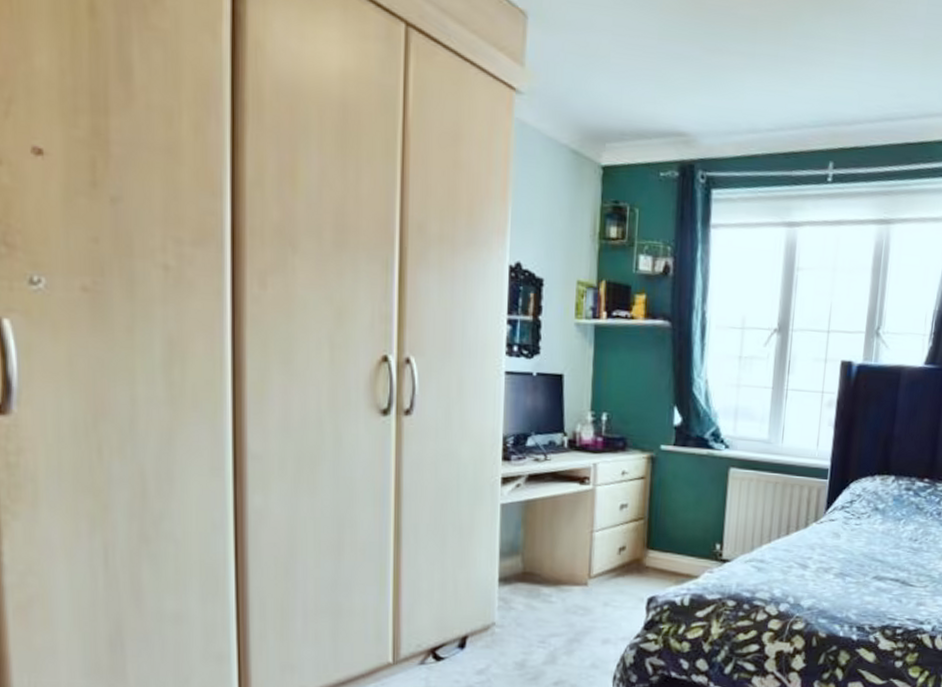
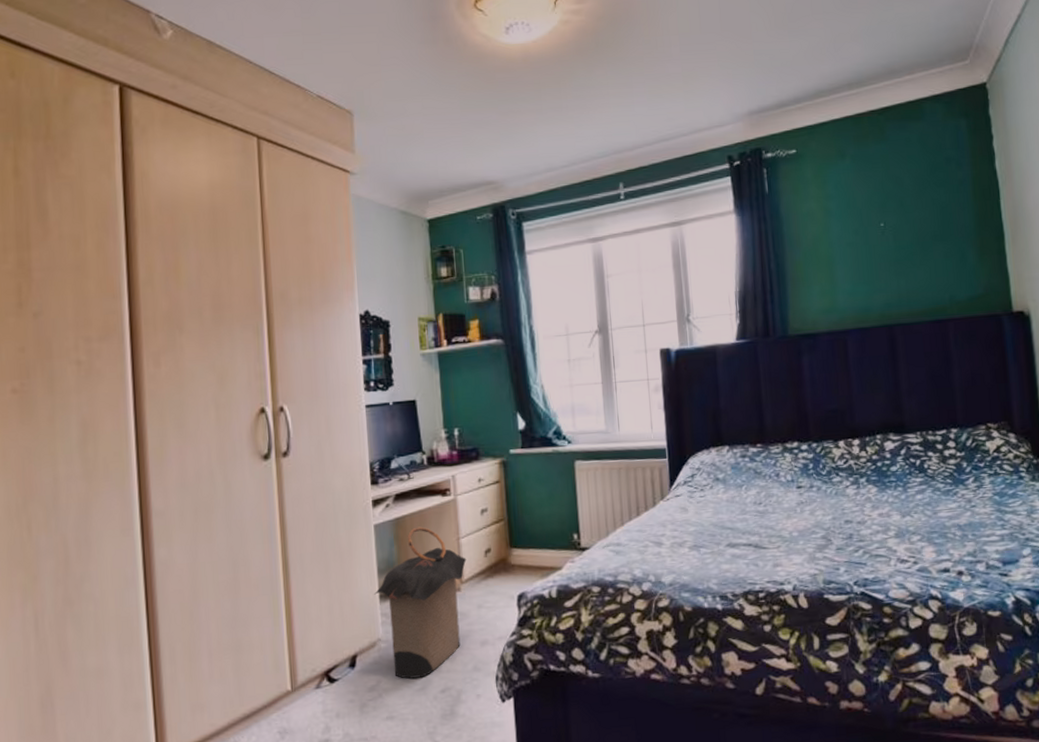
laundry hamper: none [493,513,598,667] -> present [374,526,467,679]

